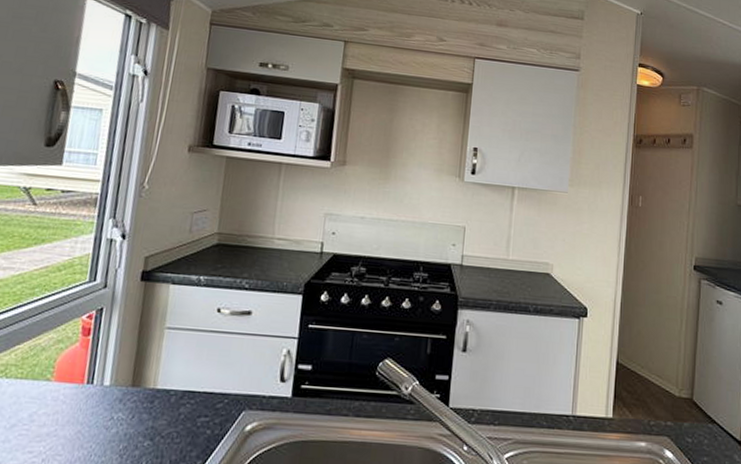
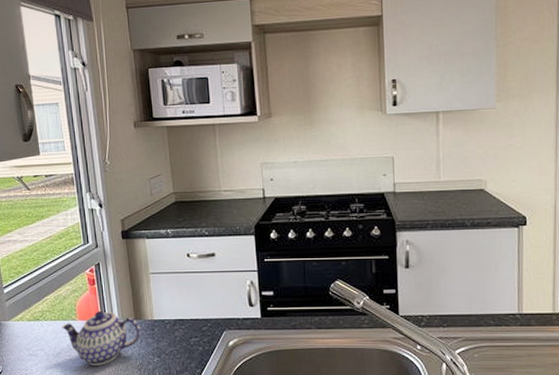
teapot: none [27,370,137,447] -> present [61,310,141,365]

